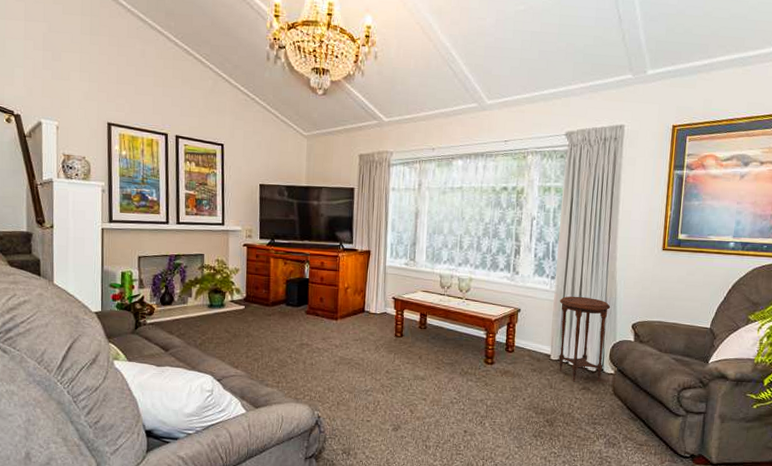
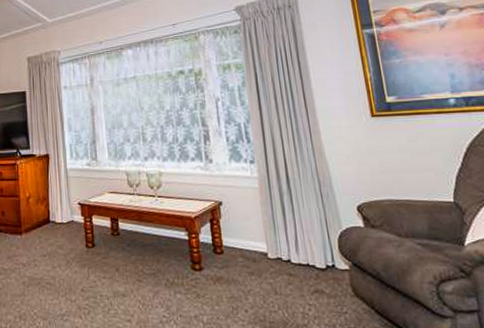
side table: present [559,296,611,382] -> none [264,179,335,284]

